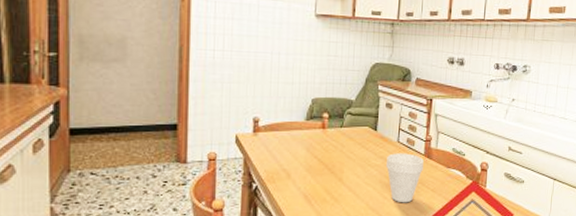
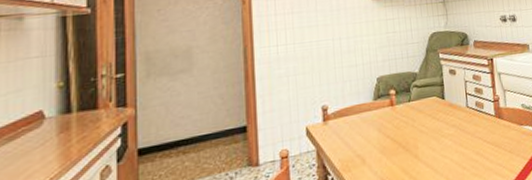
cup: present [385,153,424,203] -> none [458,117,497,171]

